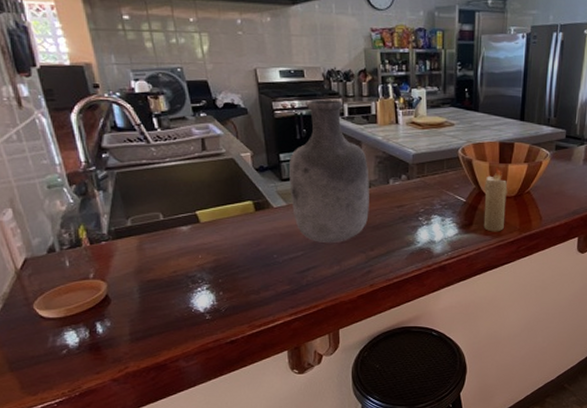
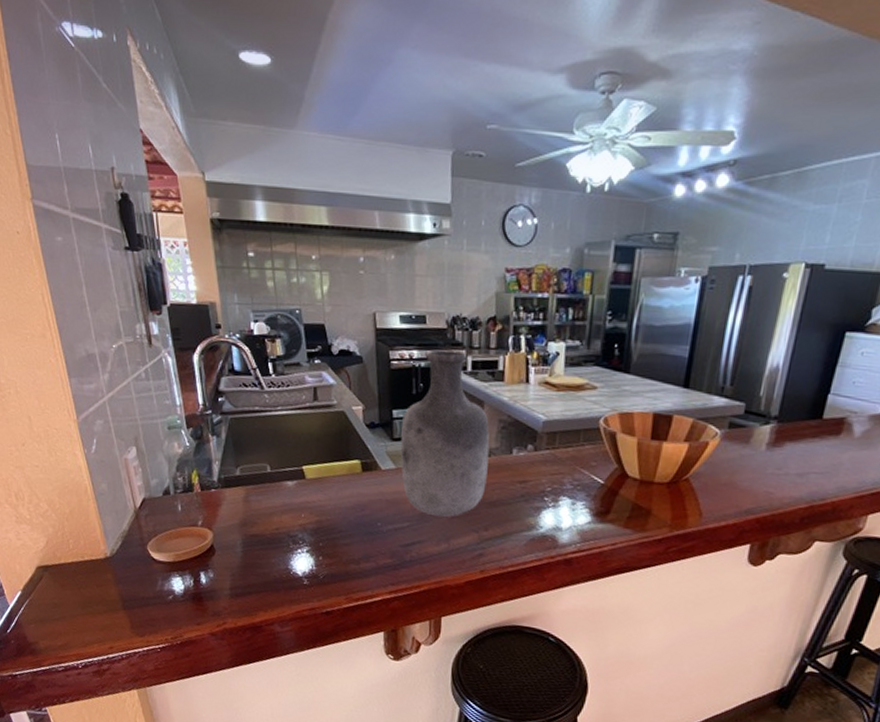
candle: present [483,167,508,232] -> none [623,444,660,526]

